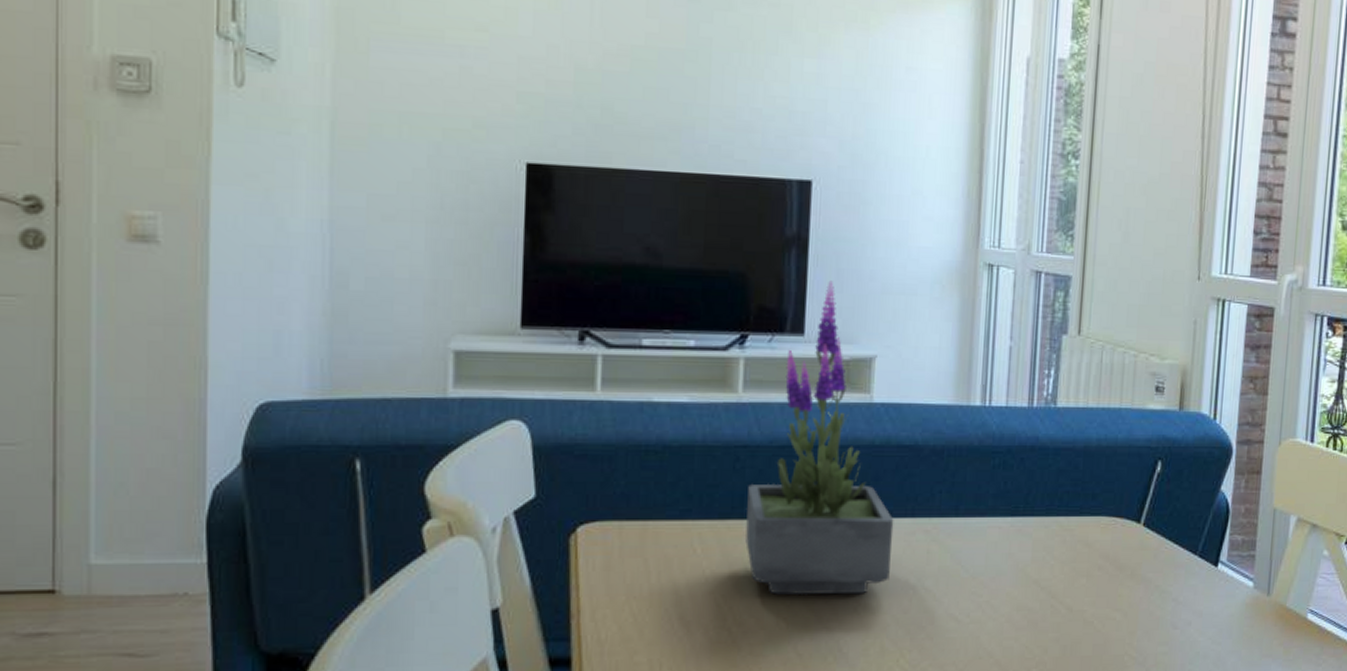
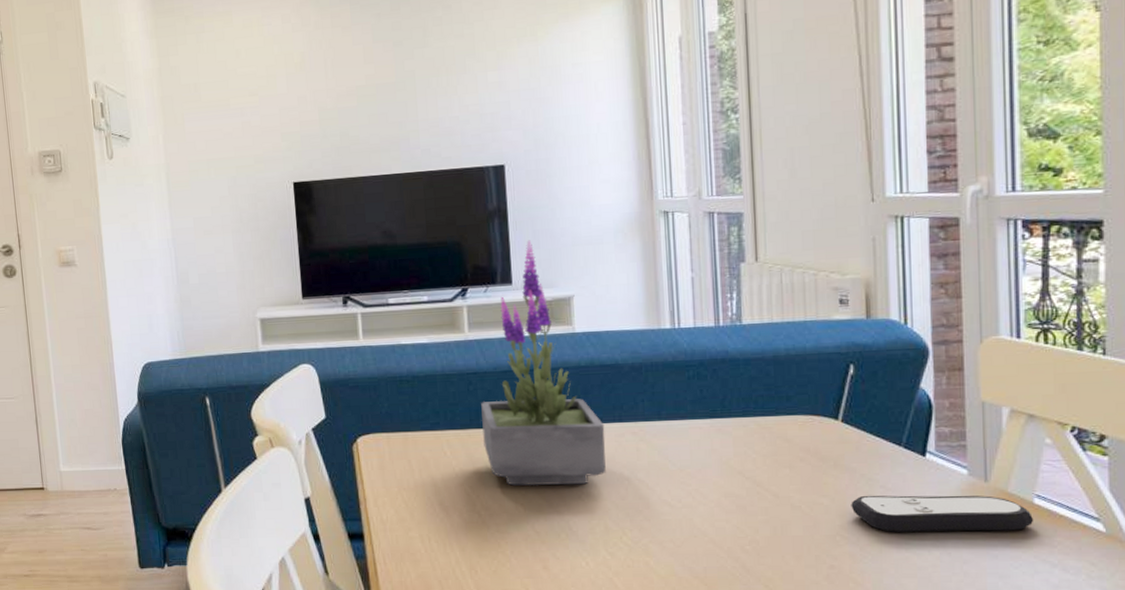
remote control: none [1142,609,1306,651] -> present [851,495,1034,532]

